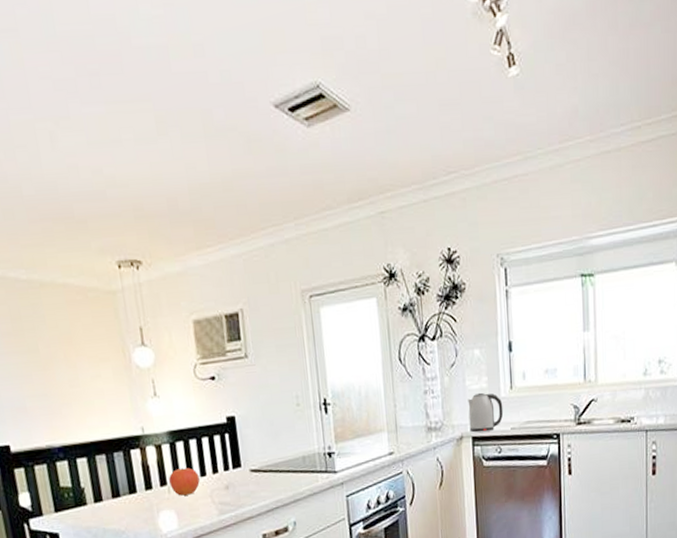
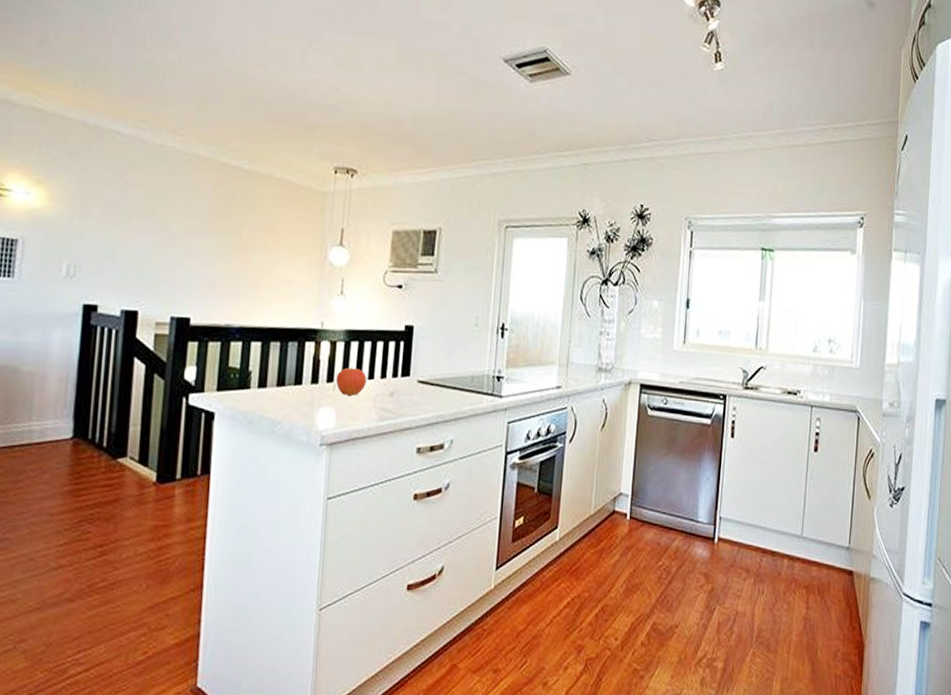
kettle: present [467,392,504,433] -> none [639,342,674,381]

